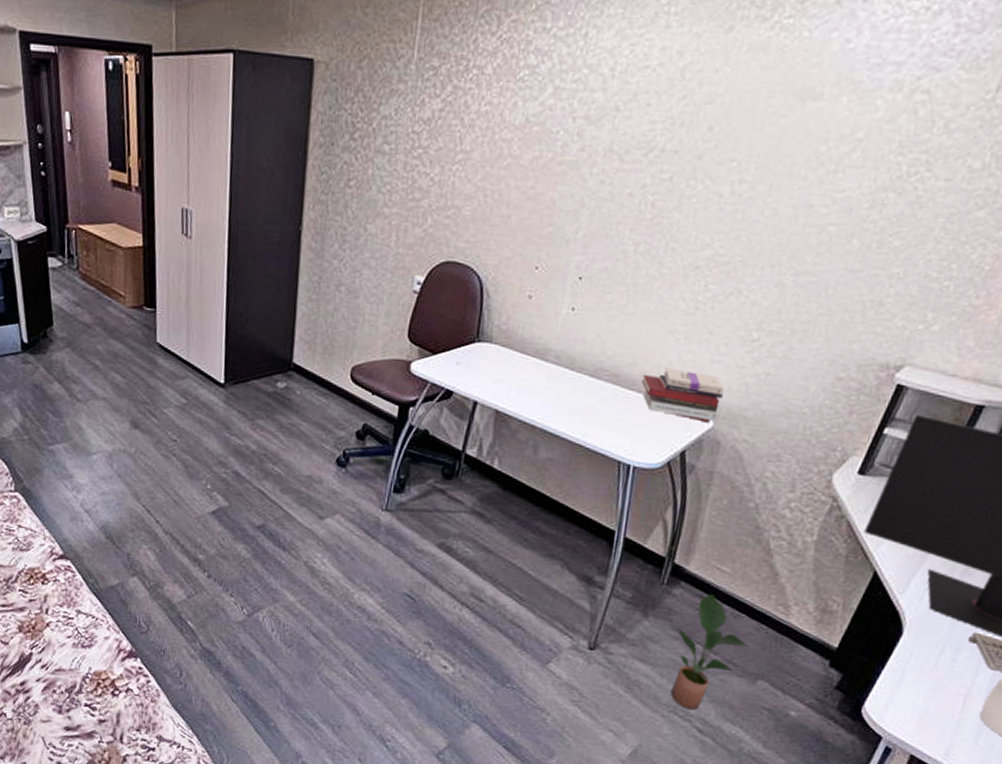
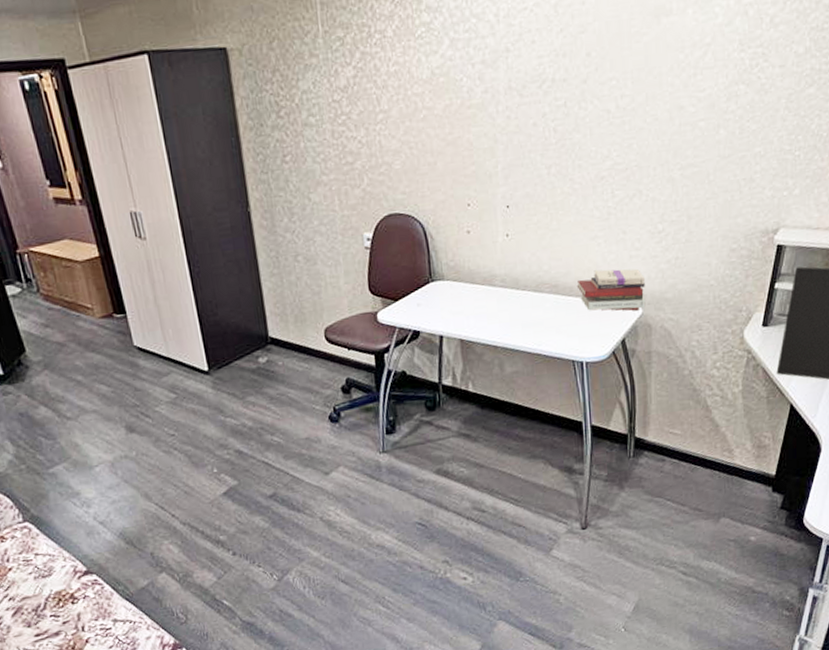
potted plant: present [670,594,748,710] -> none [650,456,707,558]

